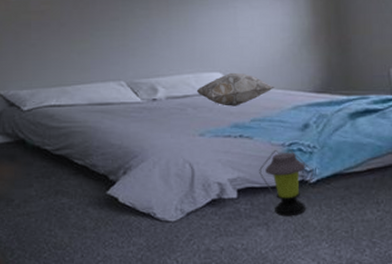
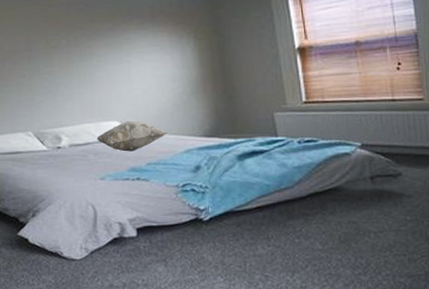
lantern: present [259,149,313,216] -> none [156,190,206,253]

